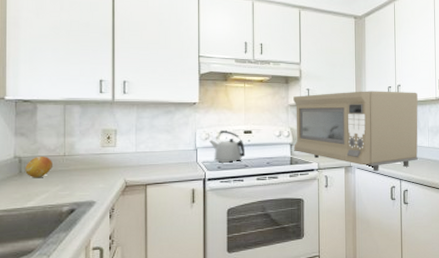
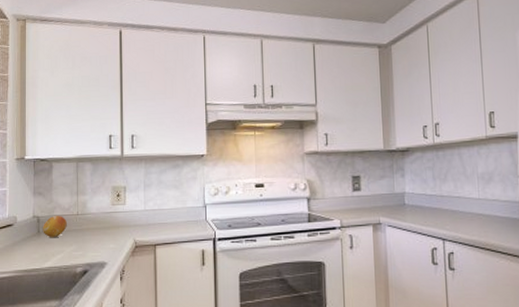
kettle: present [209,130,246,163] -> none [218,183,258,221]
microwave: present [293,91,419,172] -> none [309,131,467,230]

